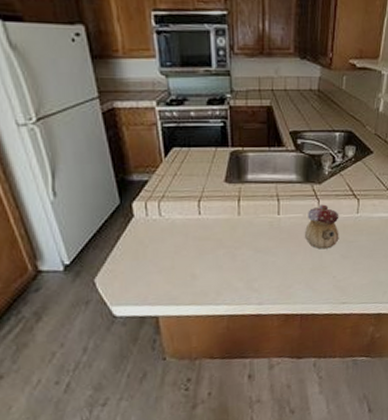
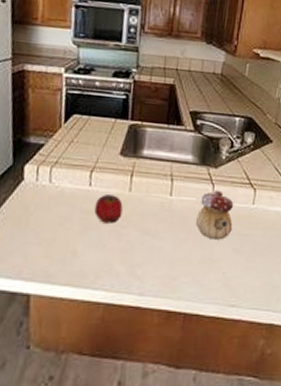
fruit: none [207,220,234,247] -> present [94,195,123,224]

